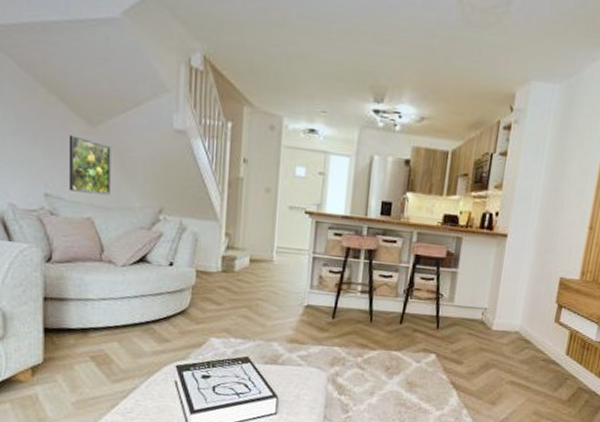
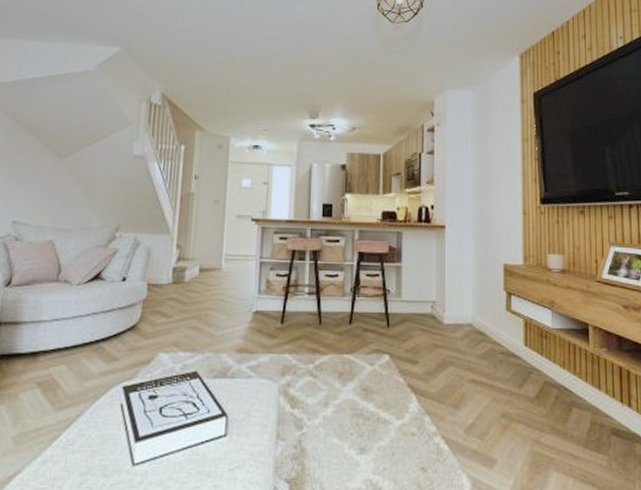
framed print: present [68,135,111,196] -> none [34,168,77,218]

